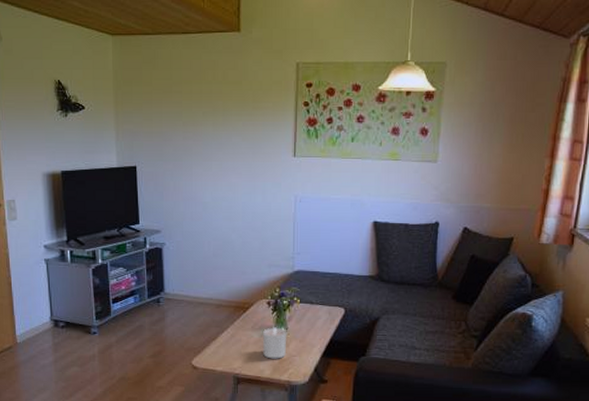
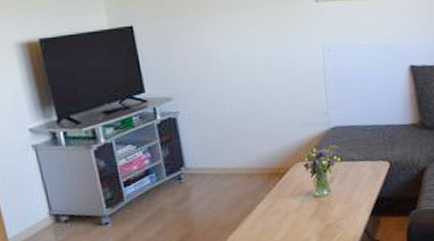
candle: present [263,327,287,359] -> none [304,191,332,226]

